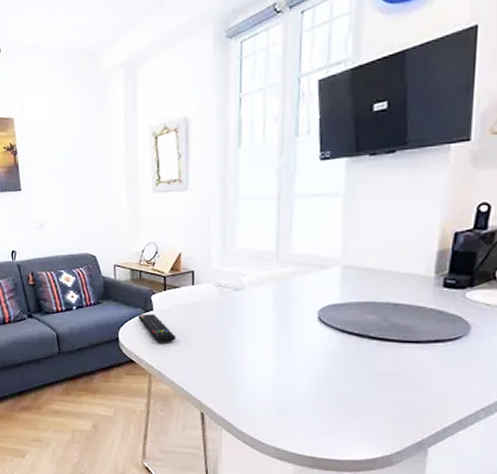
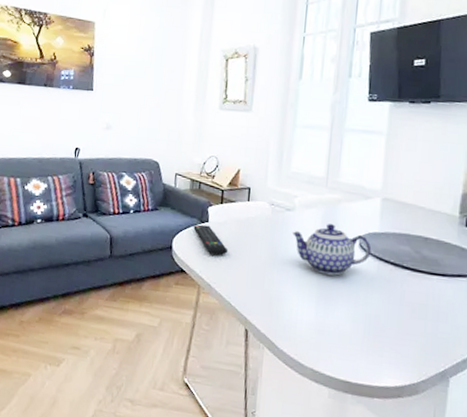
teapot: none [243,300,332,353] -> present [293,224,372,276]

